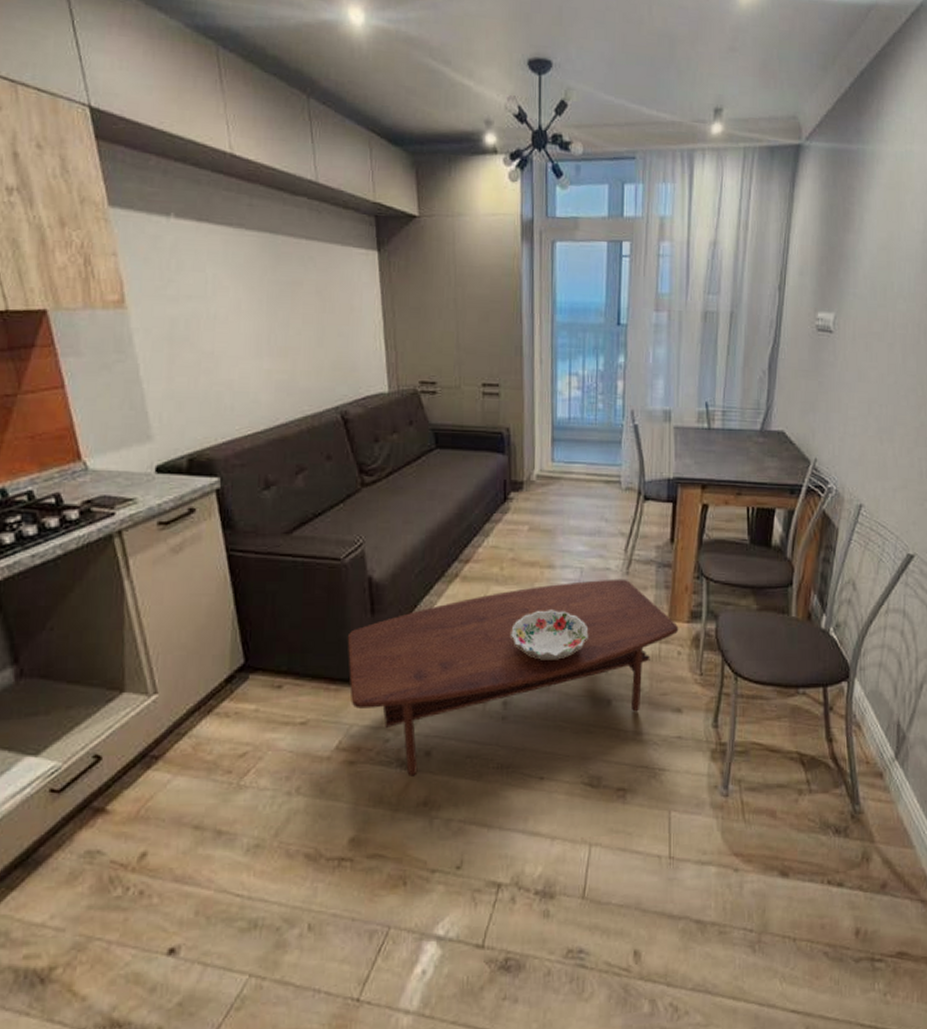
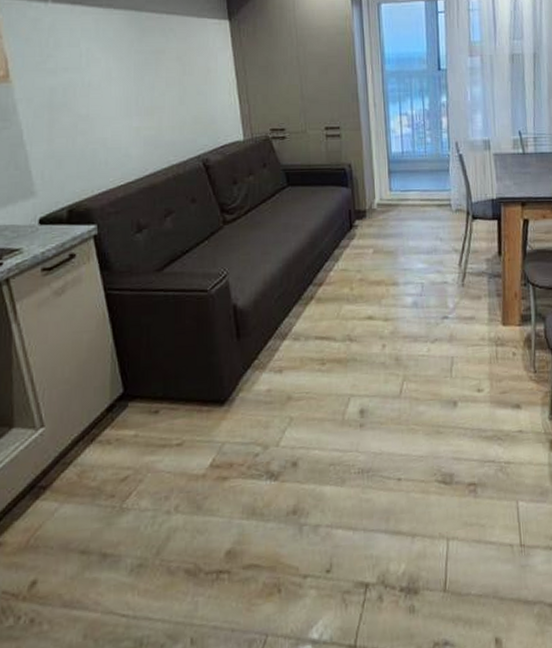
coffee table: present [347,579,679,777] -> none [216,290,512,487]
decorative bowl: present [511,610,589,660] -> none [363,323,433,369]

